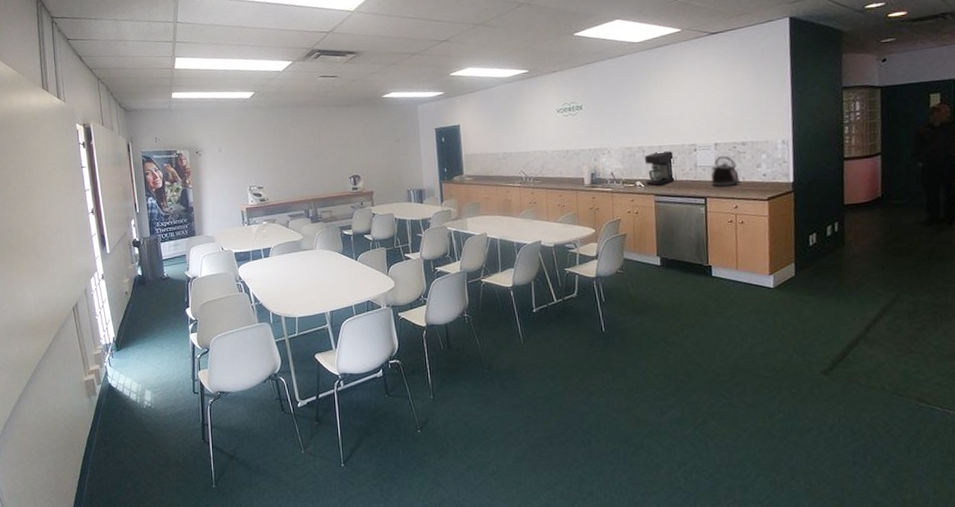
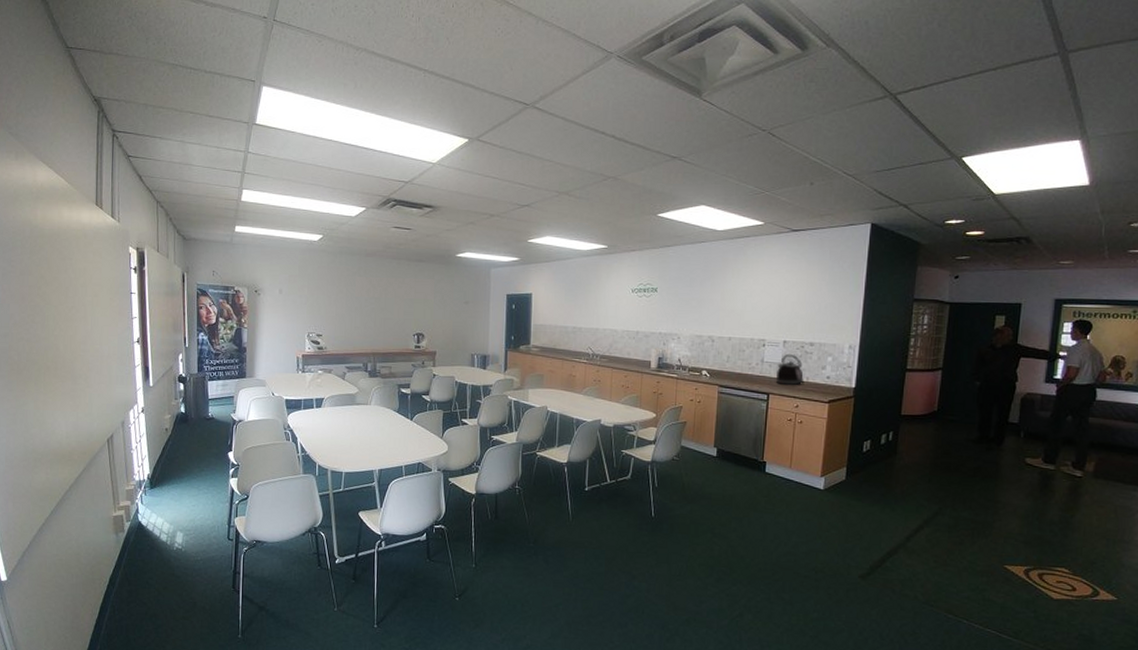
coffee maker: present [644,151,677,186] -> none [712,343,742,377]

